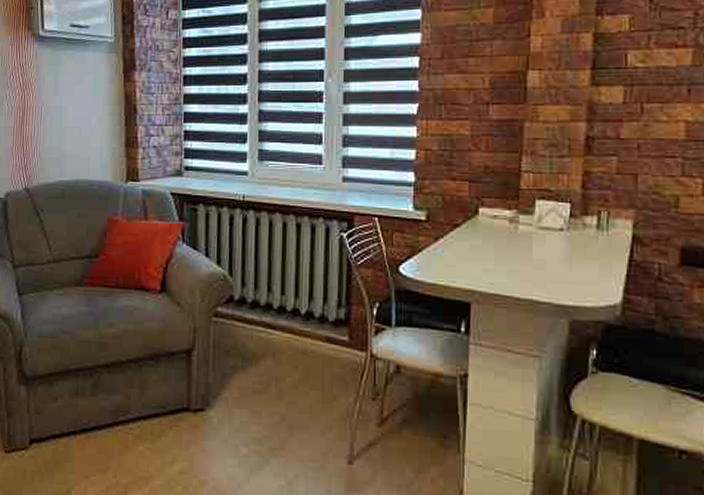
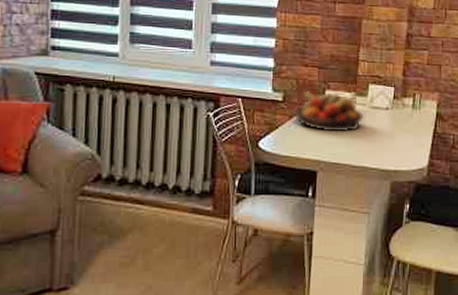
fruit bowl: none [439,208,531,258] -> present [293,90,365,132]

